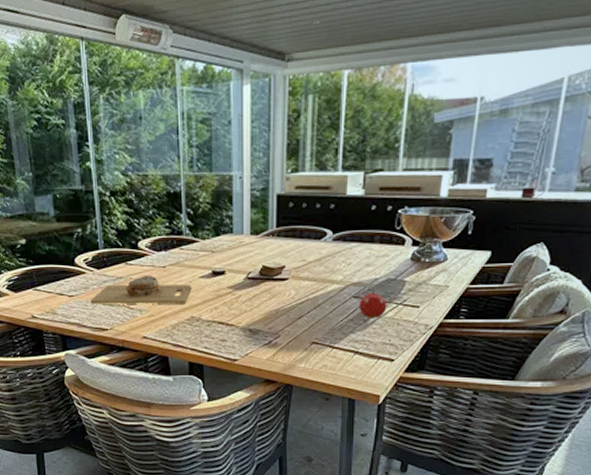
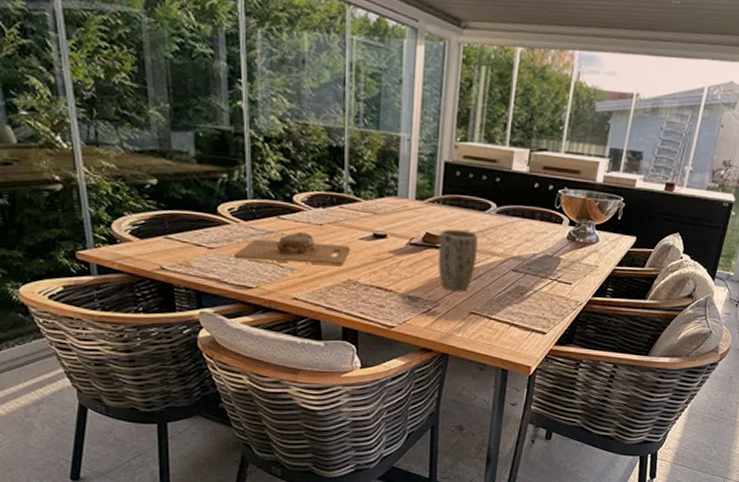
plant pot: none [276,260,315,322] -> present [438,229,478,291]
fruit: present [358,291,387,318] -> none [516,266,543,293]

